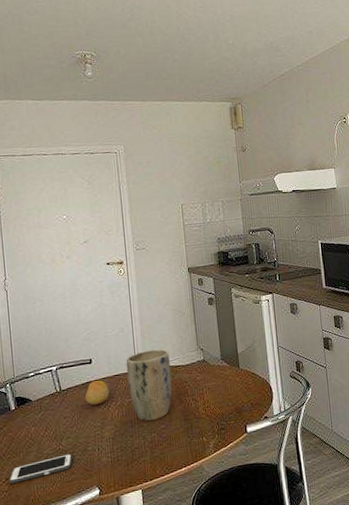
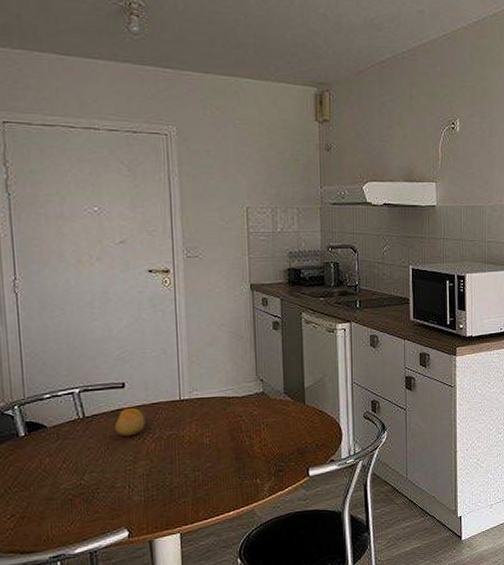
cell phone: present [9,453,72,484] -> none [15,490,96,521]
plant pot: present [126,349,172,422] -> none [167,376,223,458]

